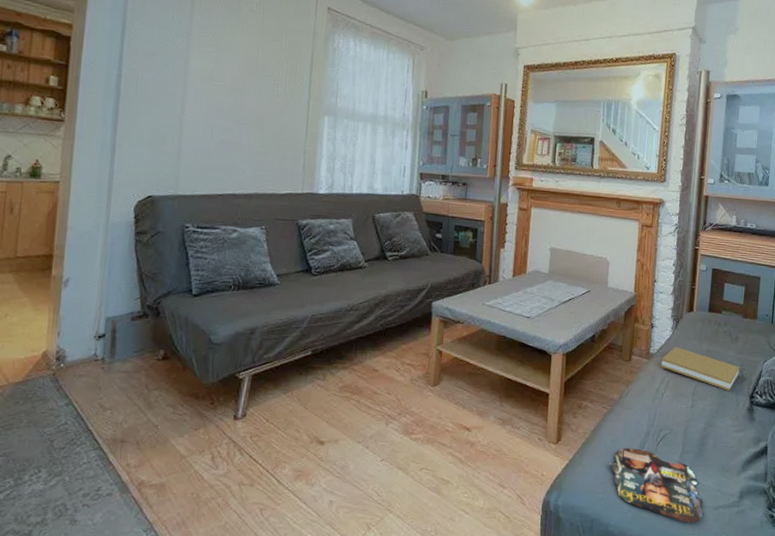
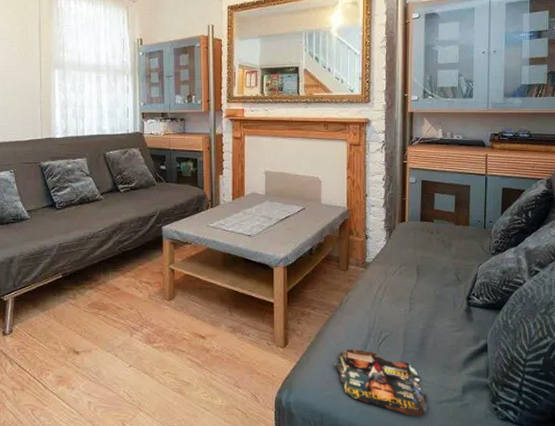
book: present [661,346,740,392] -> none [377,255,455,295]

